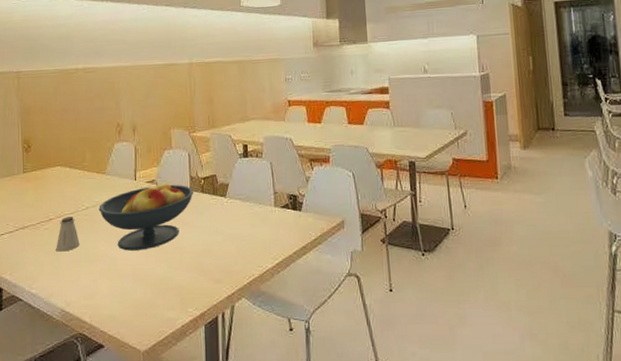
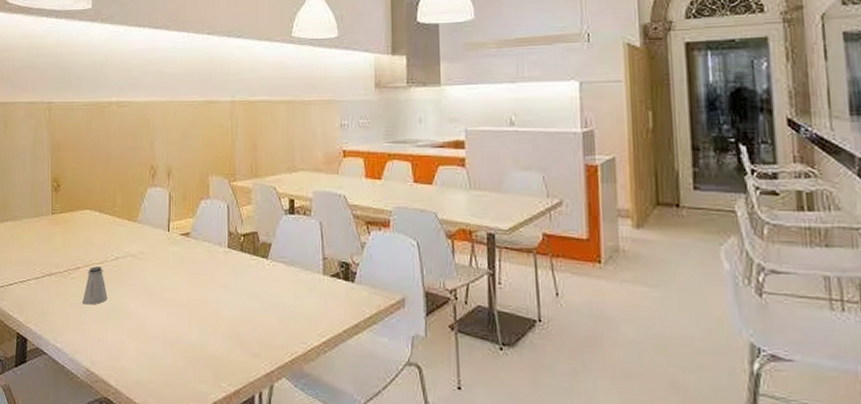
fruit bowl: present [99,181,194,251] -> none [129,234,233,312]

